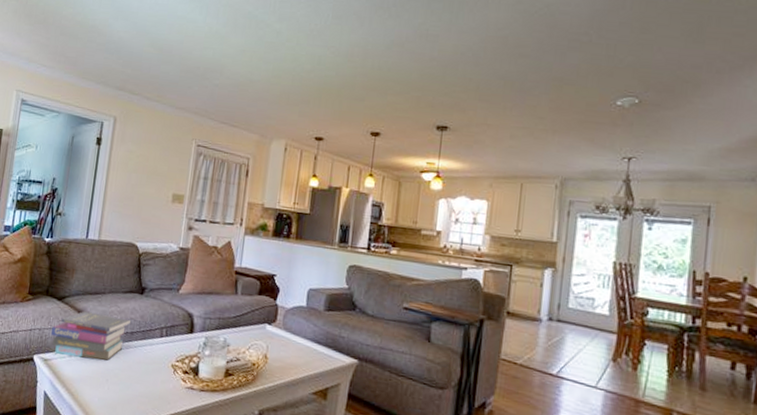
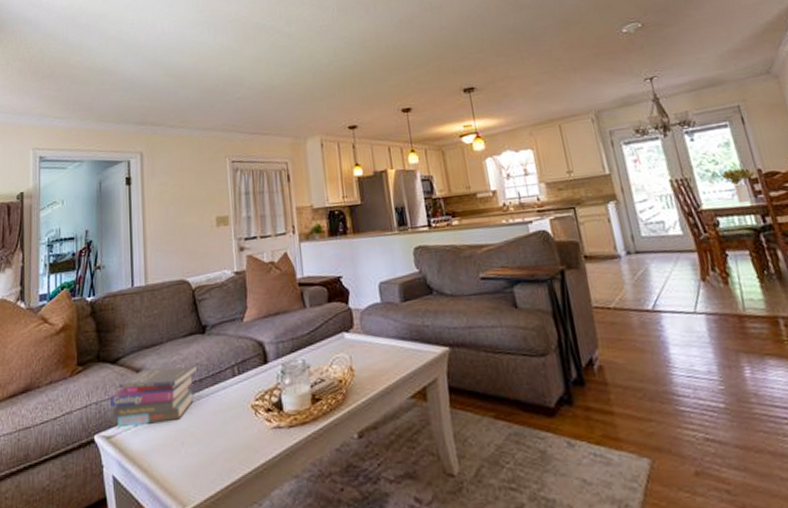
flower bouquet: none [667,266,701,302] -> present [721,168,755,204]

